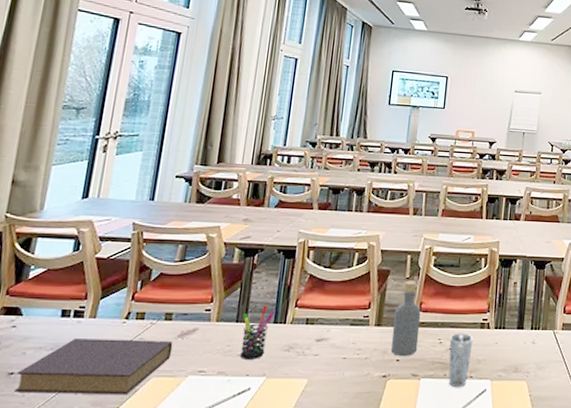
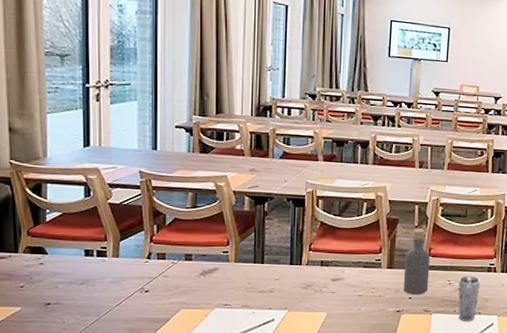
book: present [14,338,173,395] -> none [54,275,196,324]
pen holder: present [240,304,275,359] -> none [259,248,290,295]

